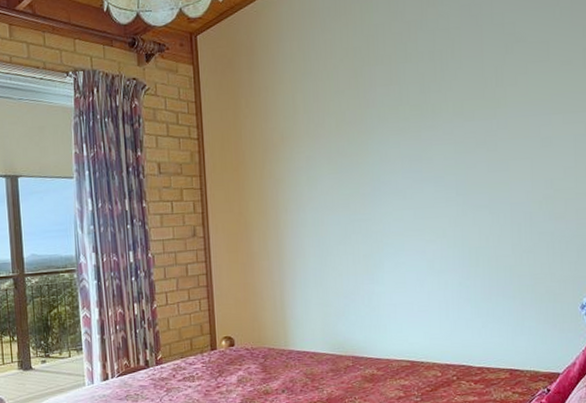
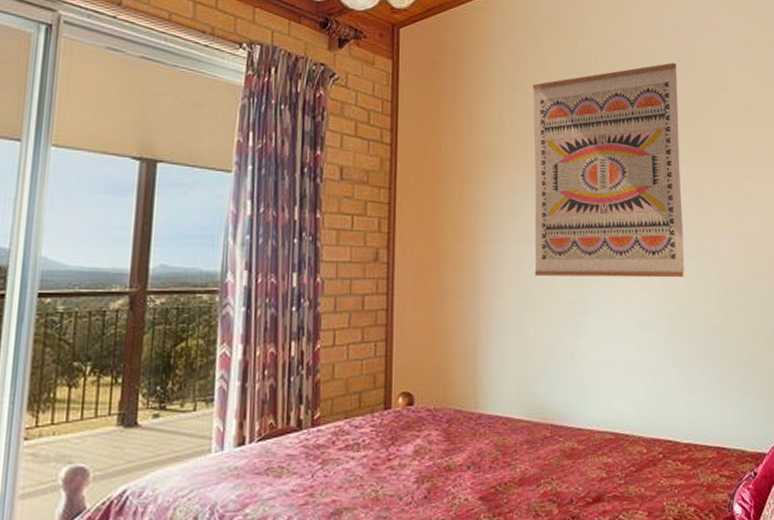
wall art: none [322,22,478,236] -> present [533,62,686,278]

